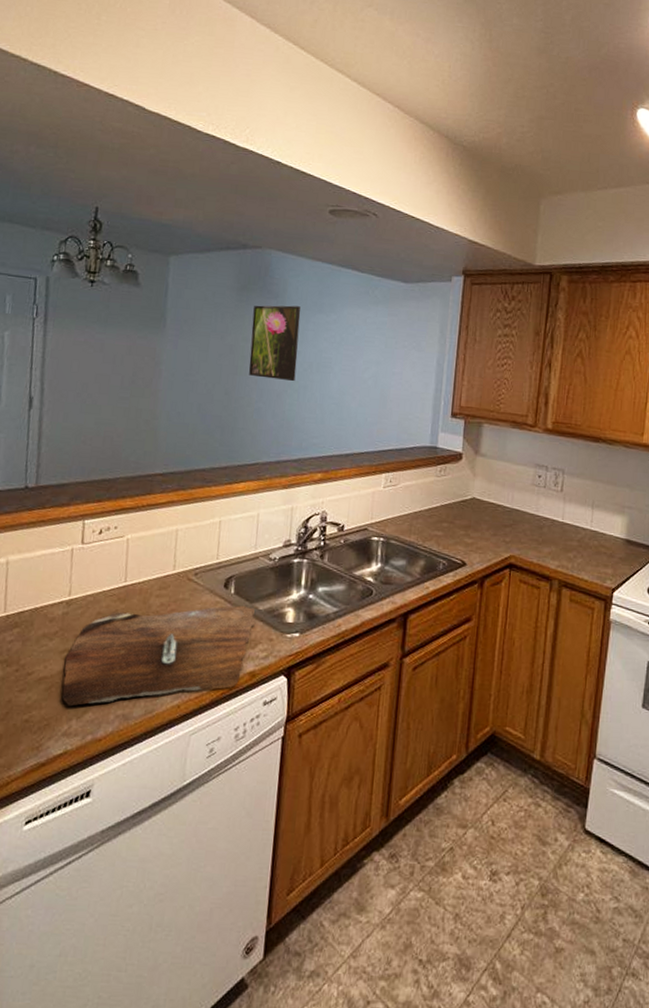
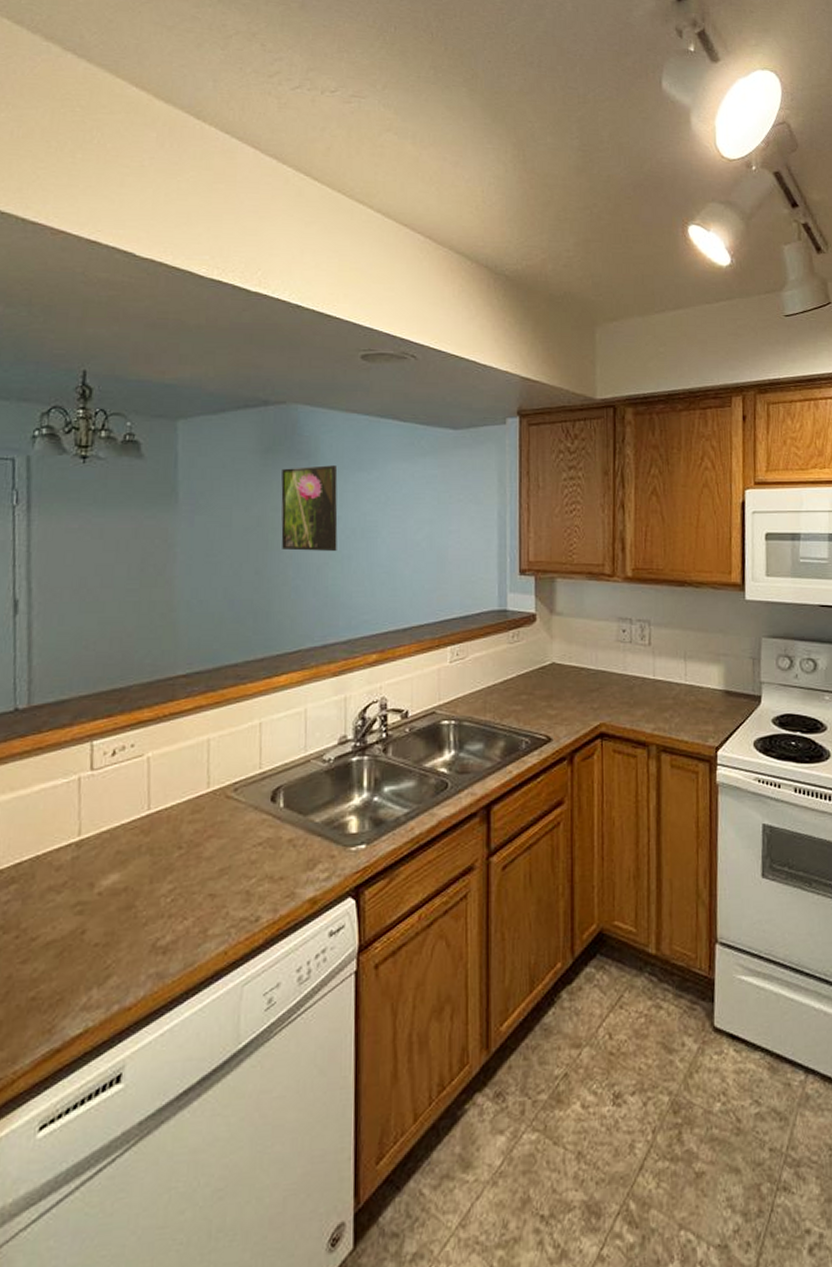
cutting board: present [61,605,255,707] -> none [77,820,311,973]

